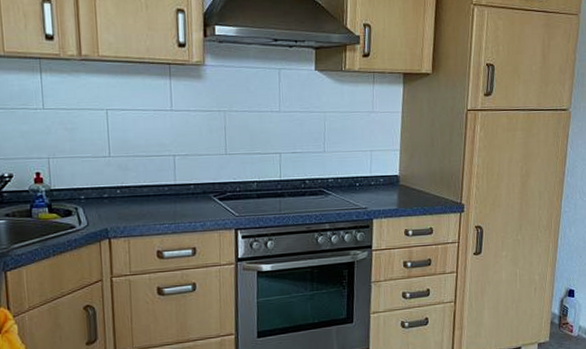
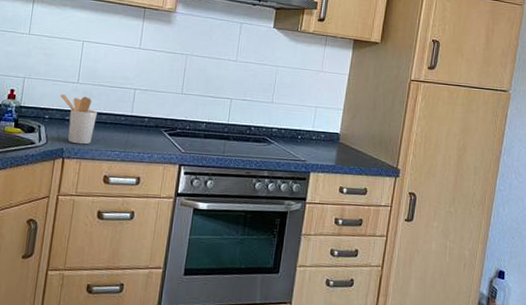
utensil holder: none [93,170,138,222] -> present [60,93,97,145]

